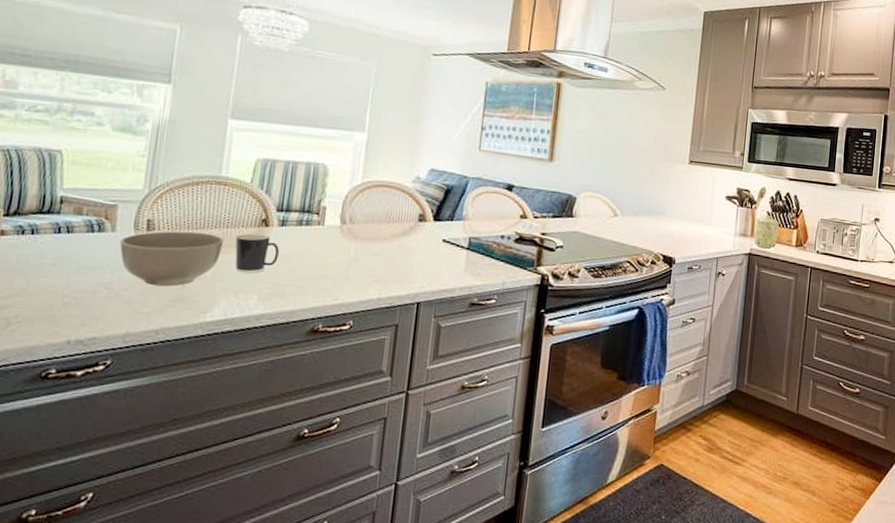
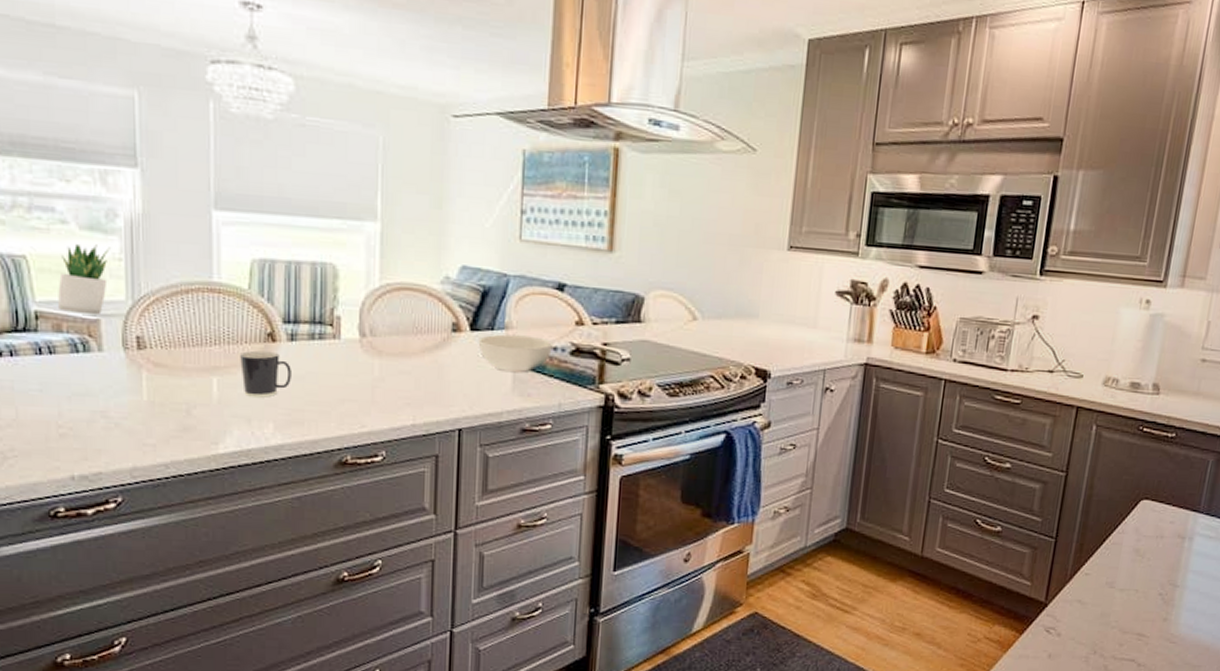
planter: none [82,143,137,201] -> present [58,244,110,315]
bowl: present [119,231,224,287] -> none [109,349,227,414]
bowl: none [439,224,502,257] -> present [478,334,554,373]
mug: present [754,215,780,250] -> none [871,314,906,359]

